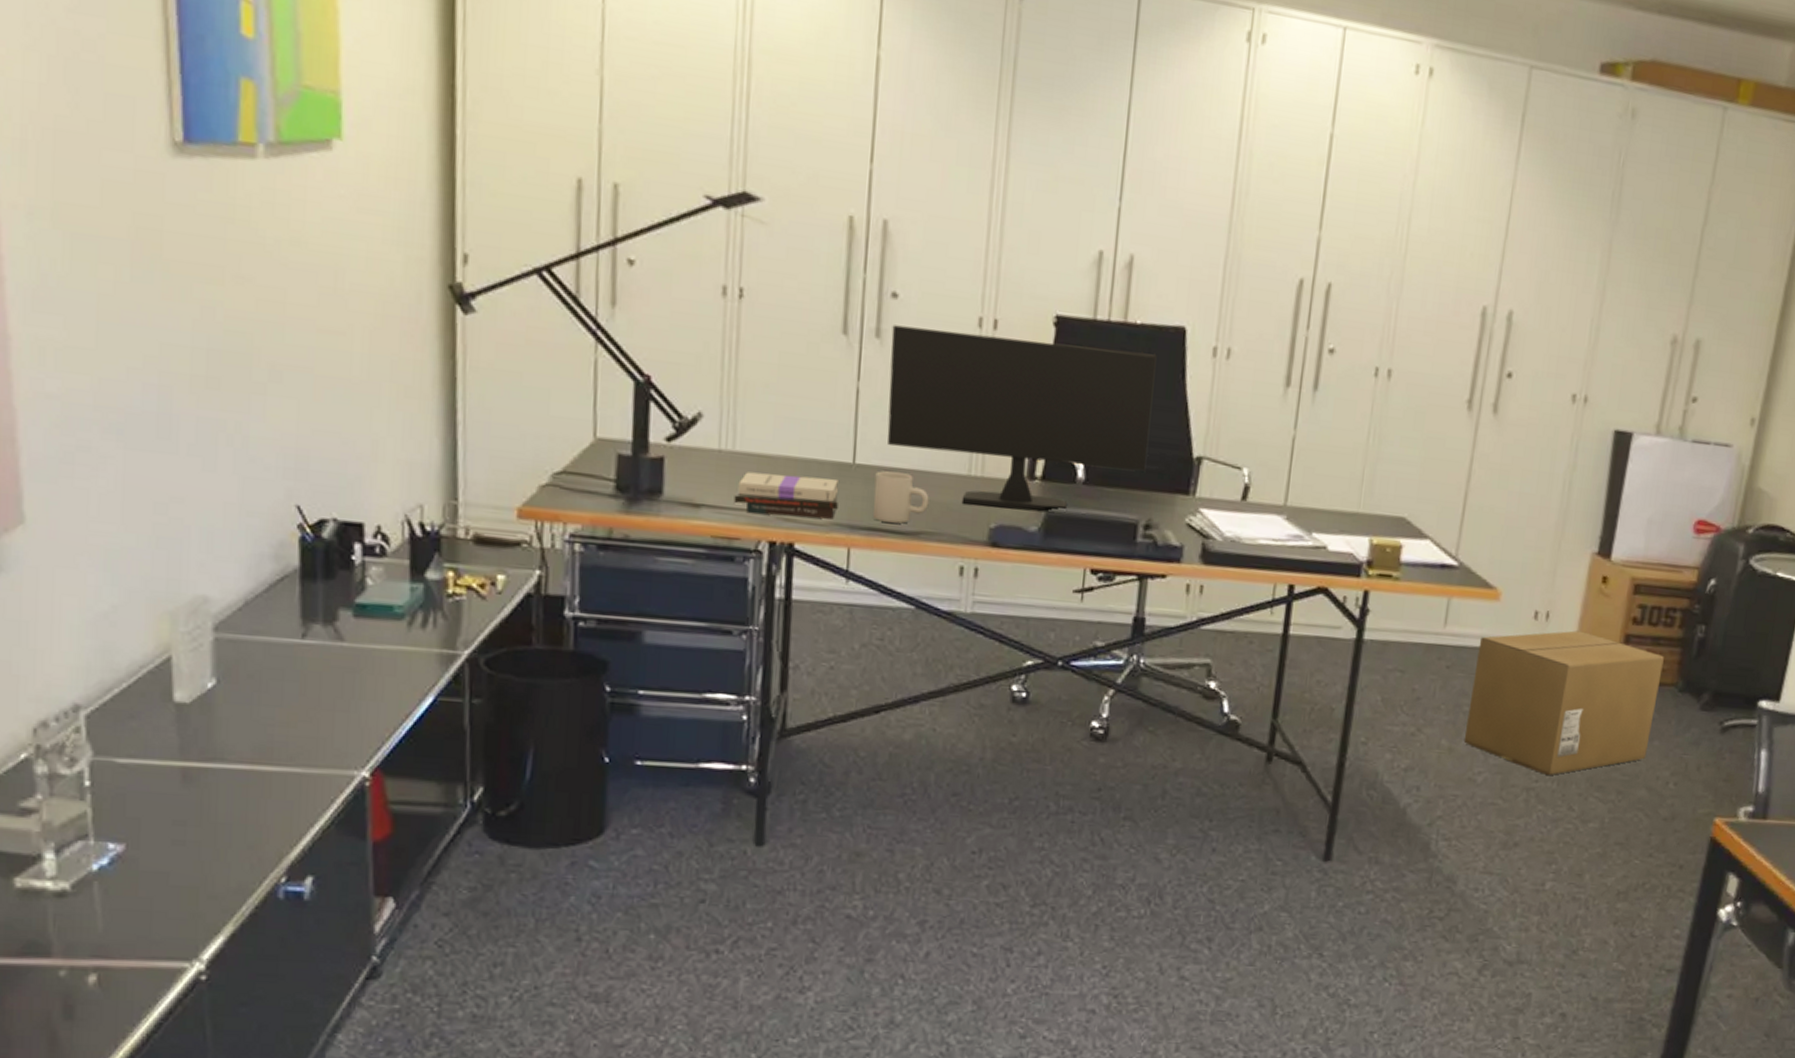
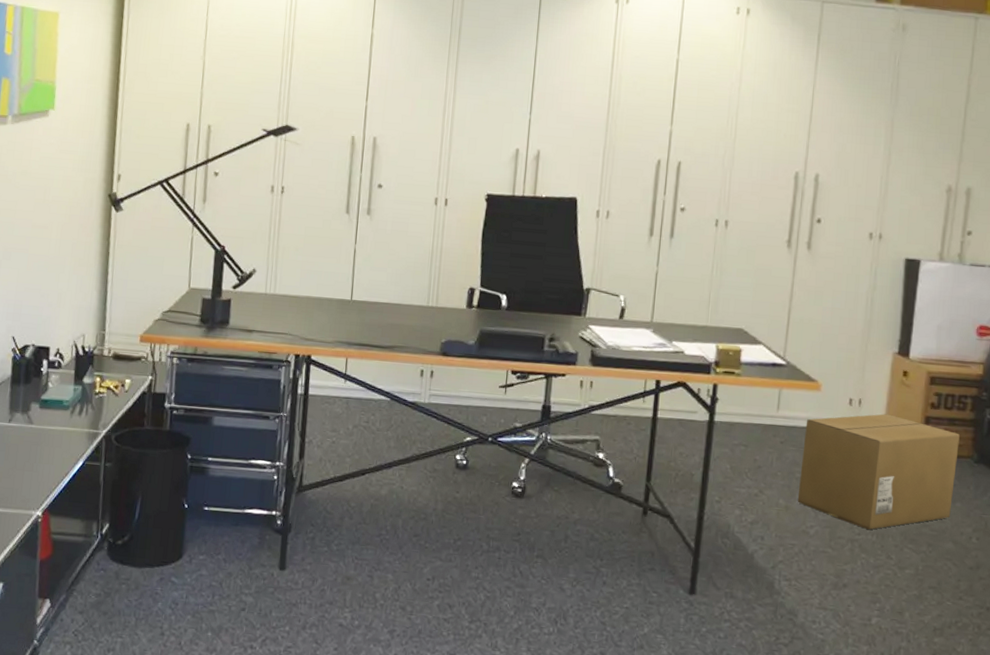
books: present [733,472,839,519] -> none [273,307,341,339]
mug: present [872,470,929,524] -> none [363,304,401,341]
computer monitor: present [887,325,1155,513] -> none [373,206,556,331]

